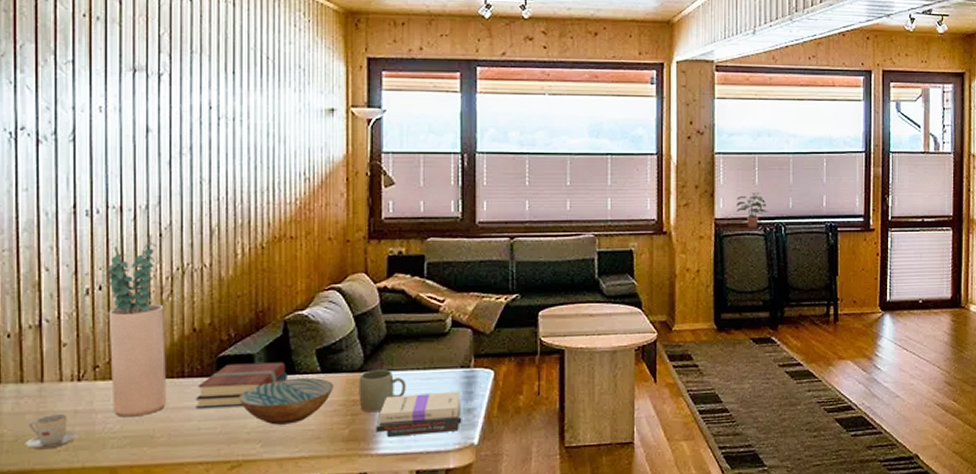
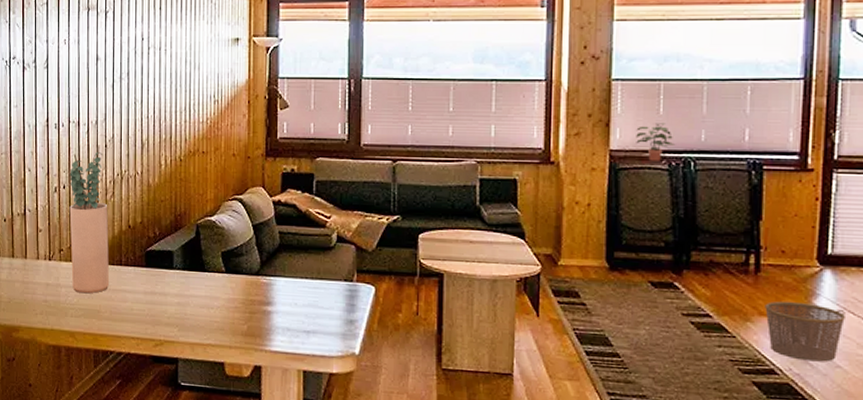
teacup: present [25,413,78,450] -> none [15,284,49,312]
books: present [196,362,287,408] -> none [130,257,199,294]
bowl: present [239,377,333,425] -> none [161,275,235,315]
mug: present [359,369,406,413] -> none [255,275,296,313]
books: present [376,391,462,438] -> none [269,300,345,340]
basket: none [843,345,901,395] -> present [765,301,845,362]

